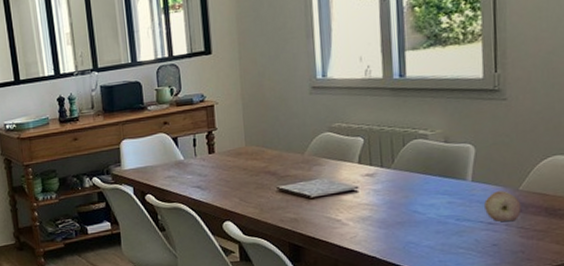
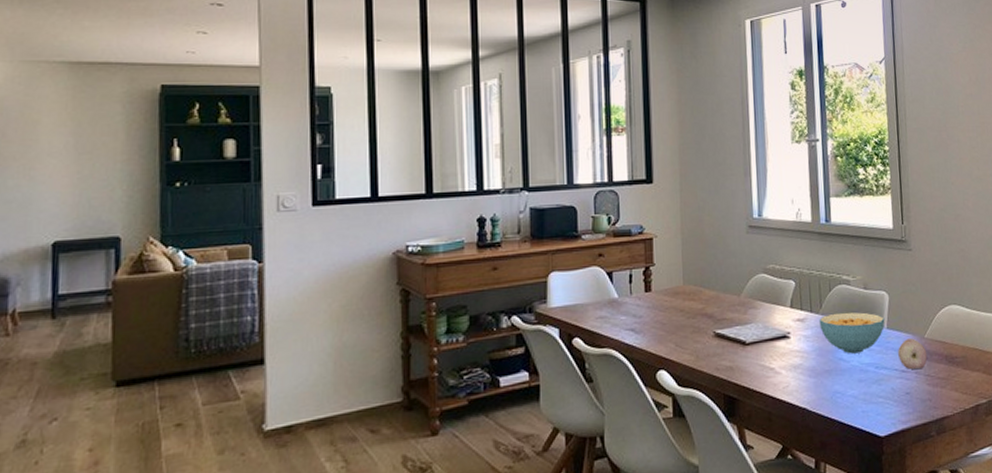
cereal bowl: none [391,166,470,207] -> present [819,312,885,354]

